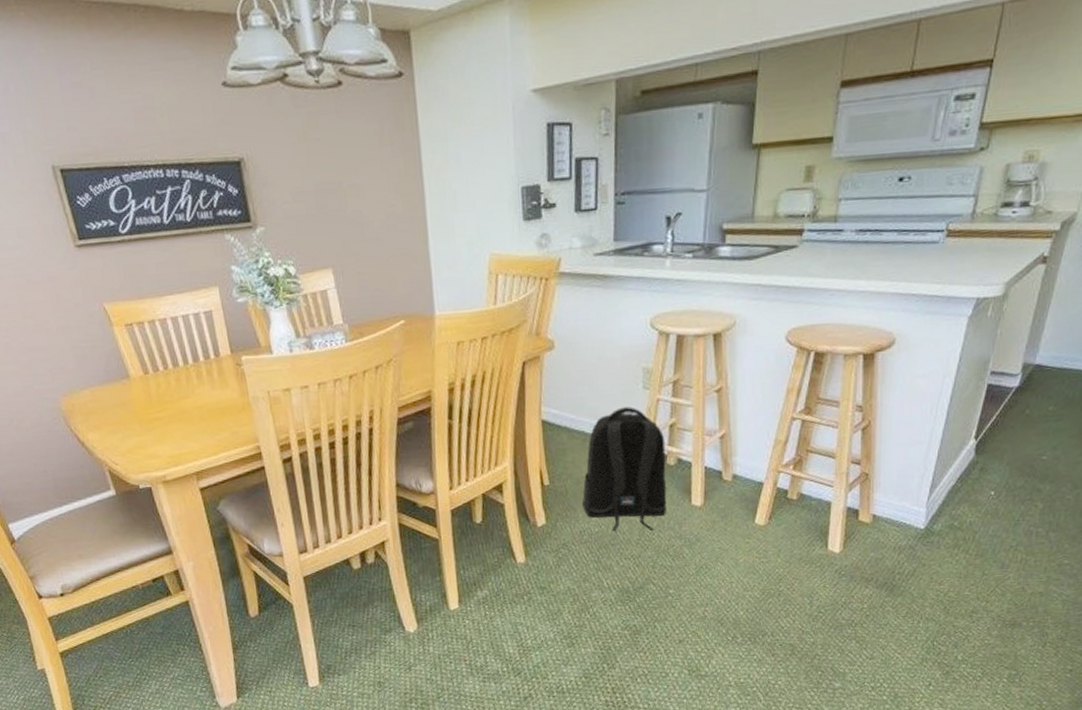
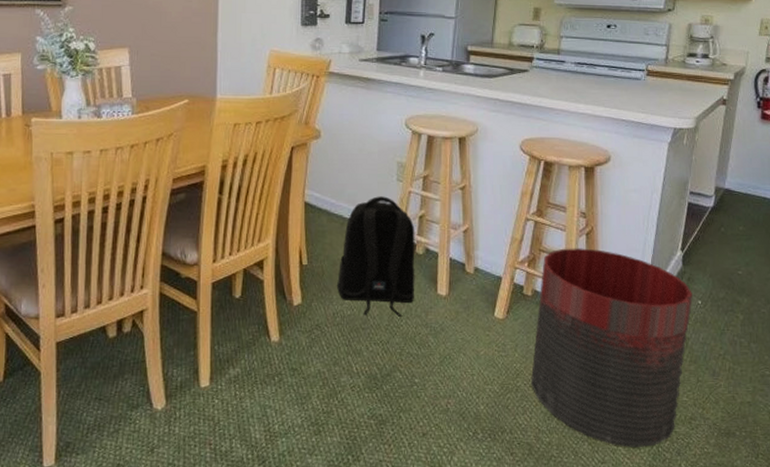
trash can: none [795,444,985,643] -> present [531,248,693,447]

